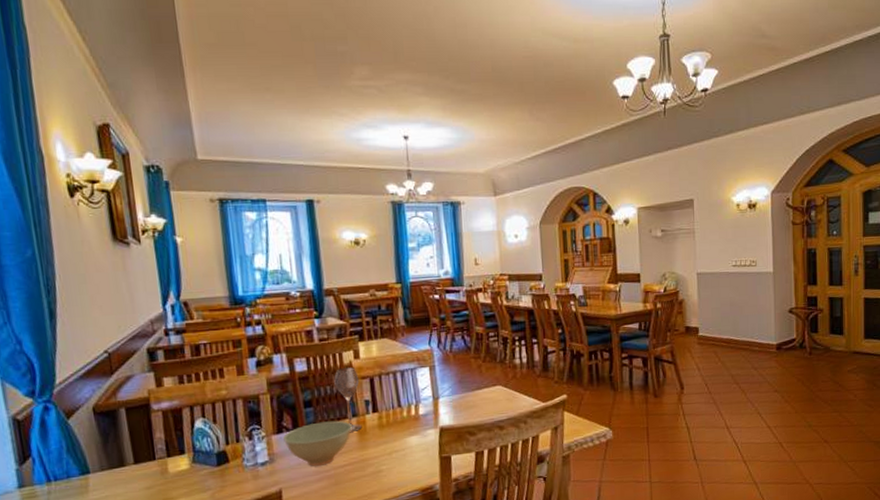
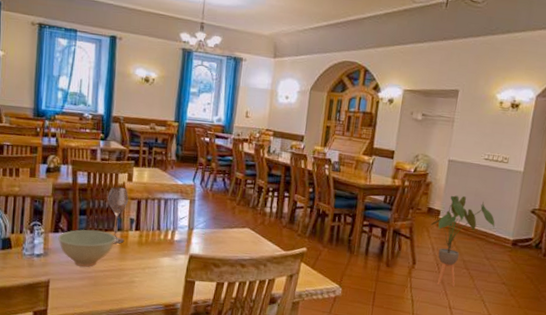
house plant: none [691,308,756,407] -> present [430,195,495,288]

